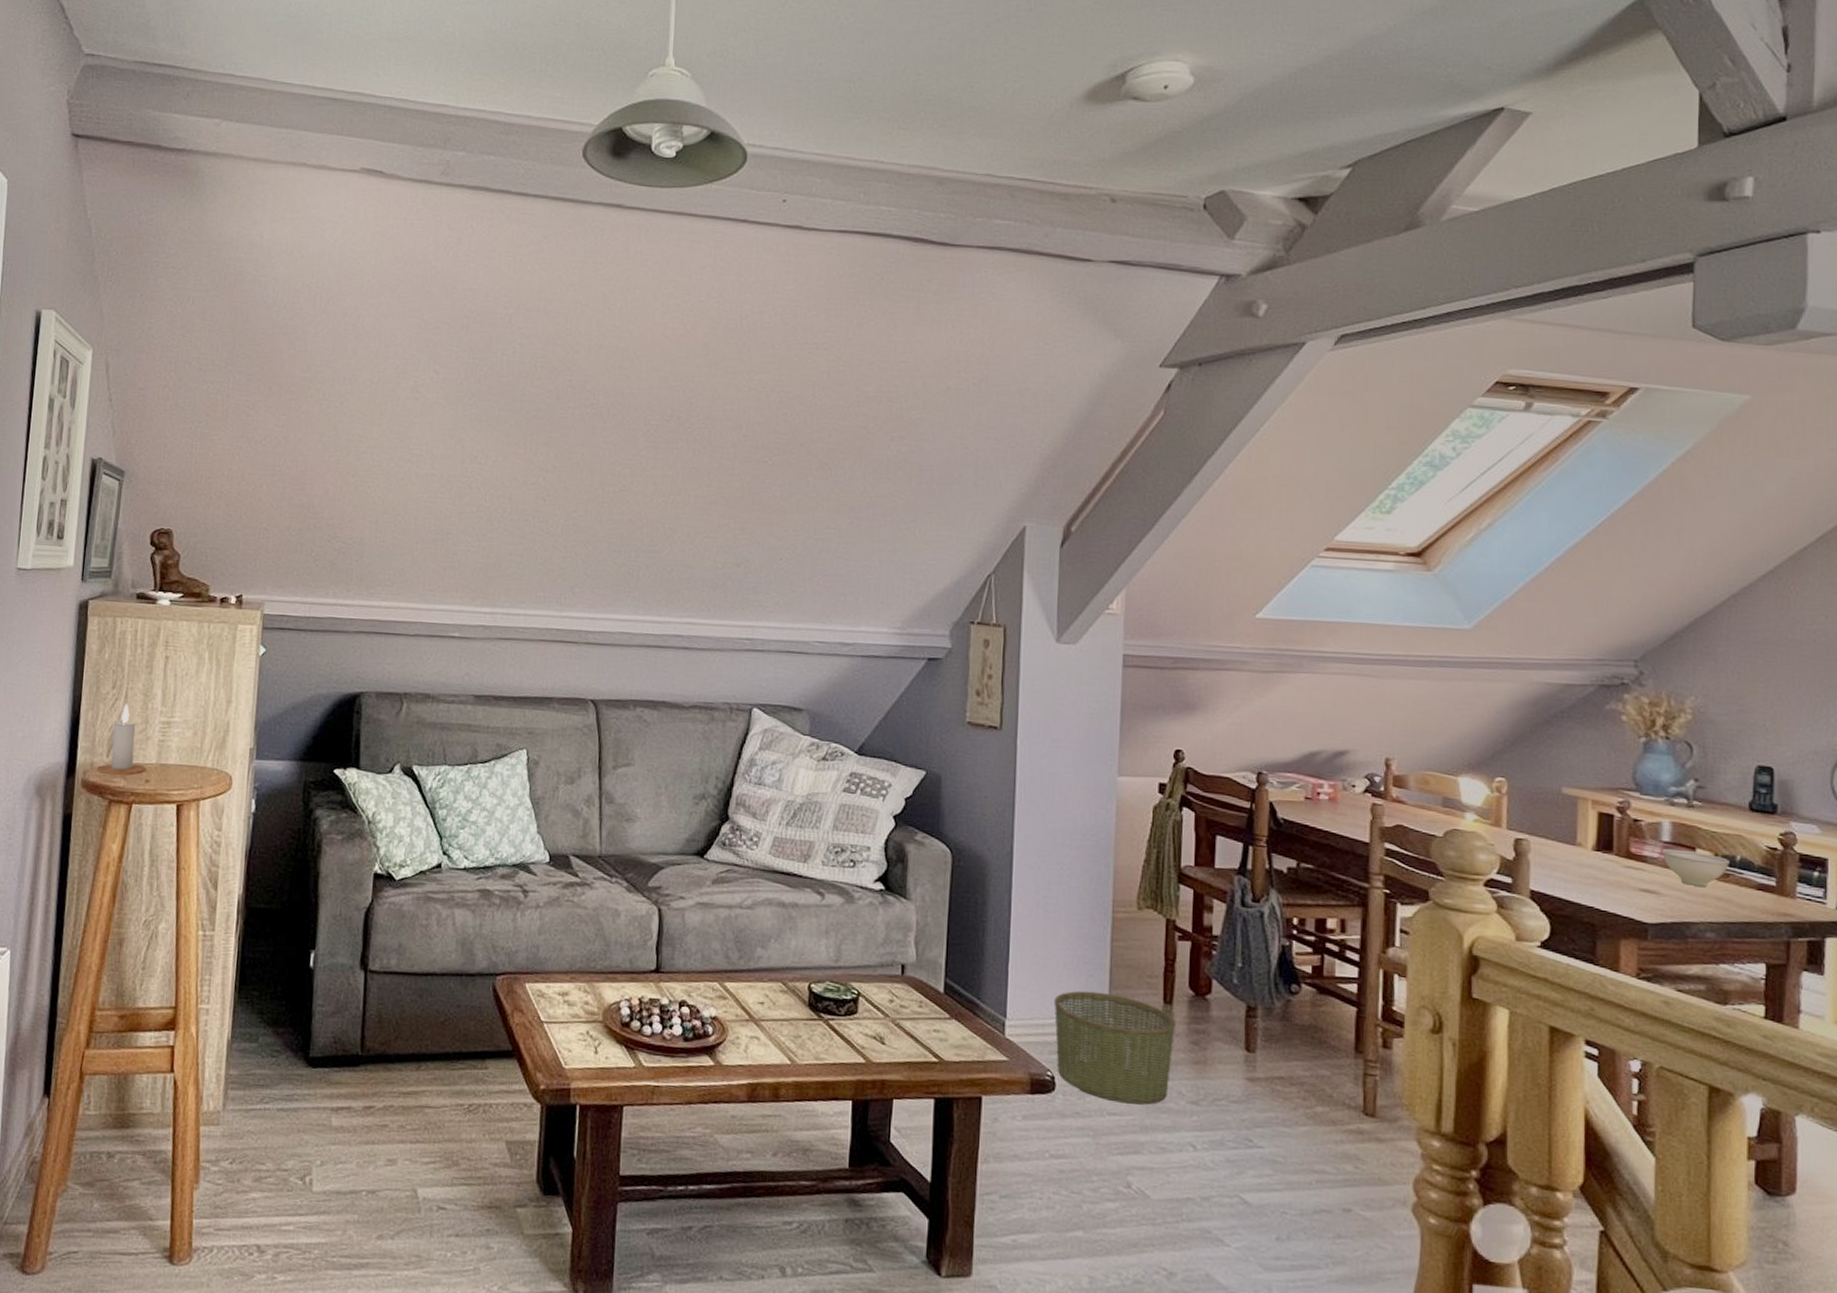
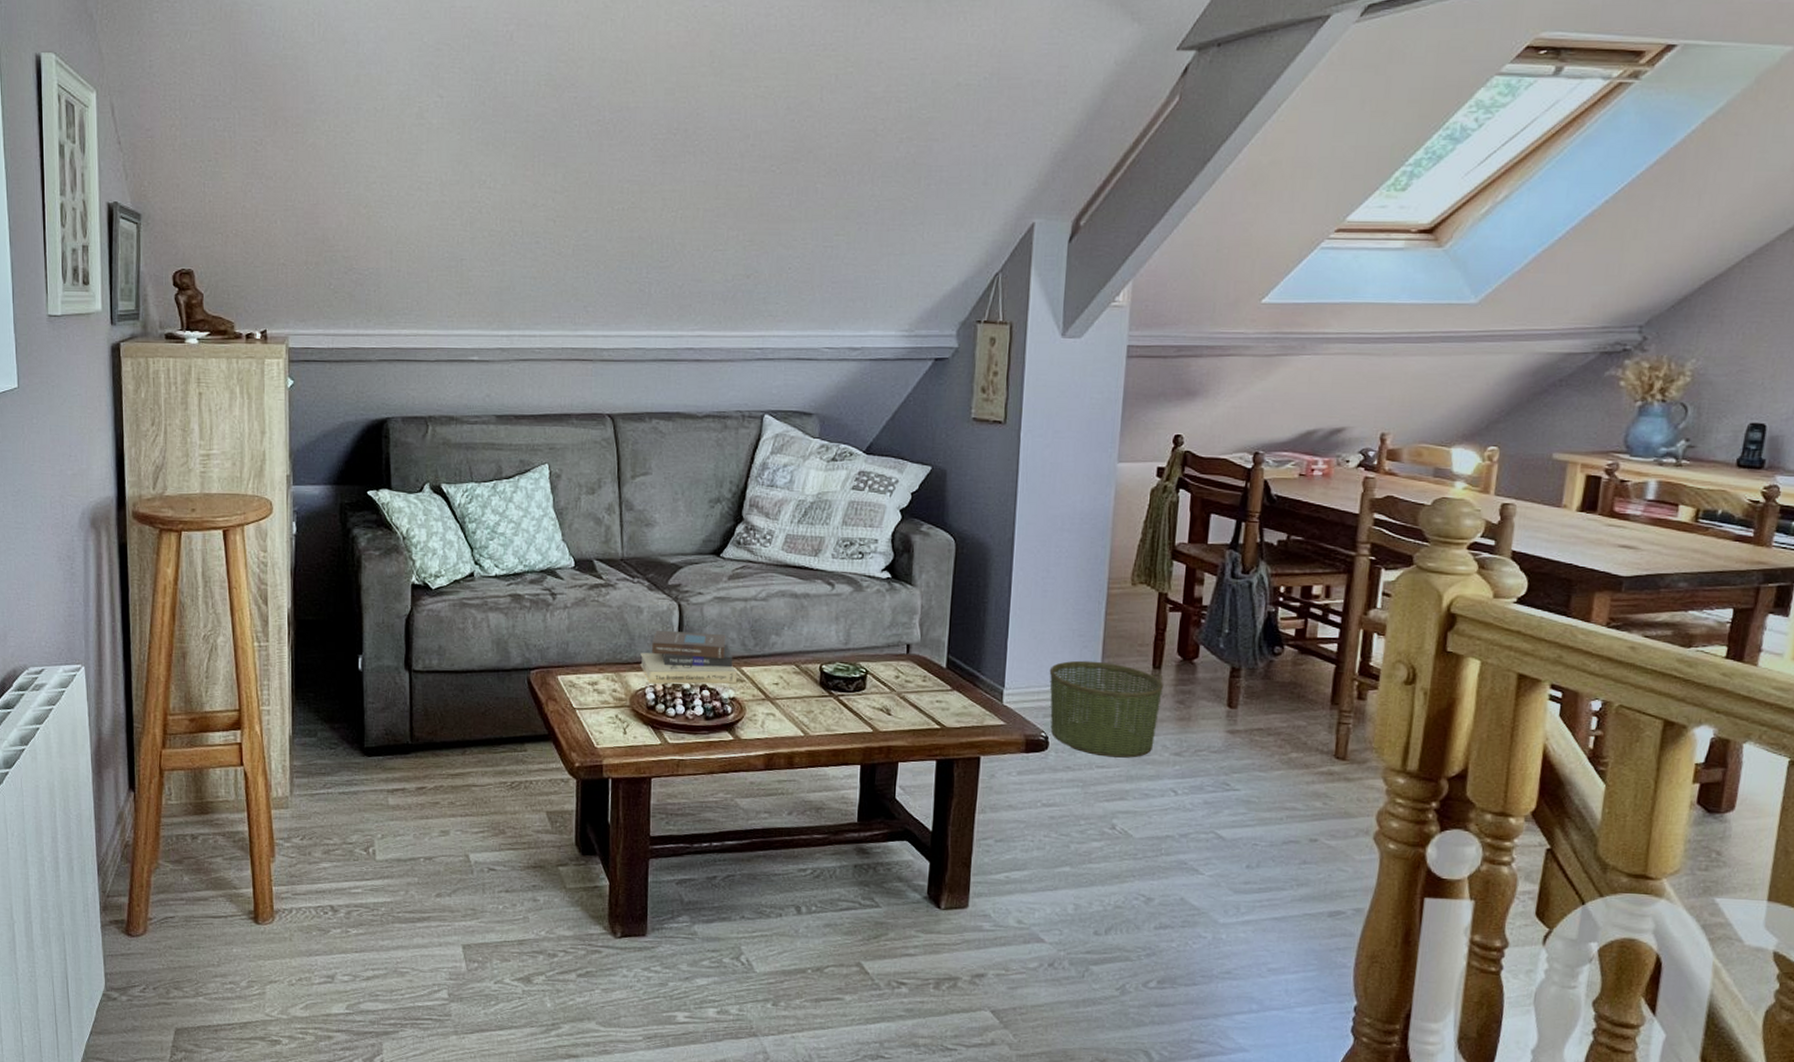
candle: present [97,704,147,776] -> none [146,439,192,507]
books: none [615,936,719,1001] -> present [640,630,737,685]
bowl: present [1662,848,1730,886] -> none [1645,506,1711,540]

